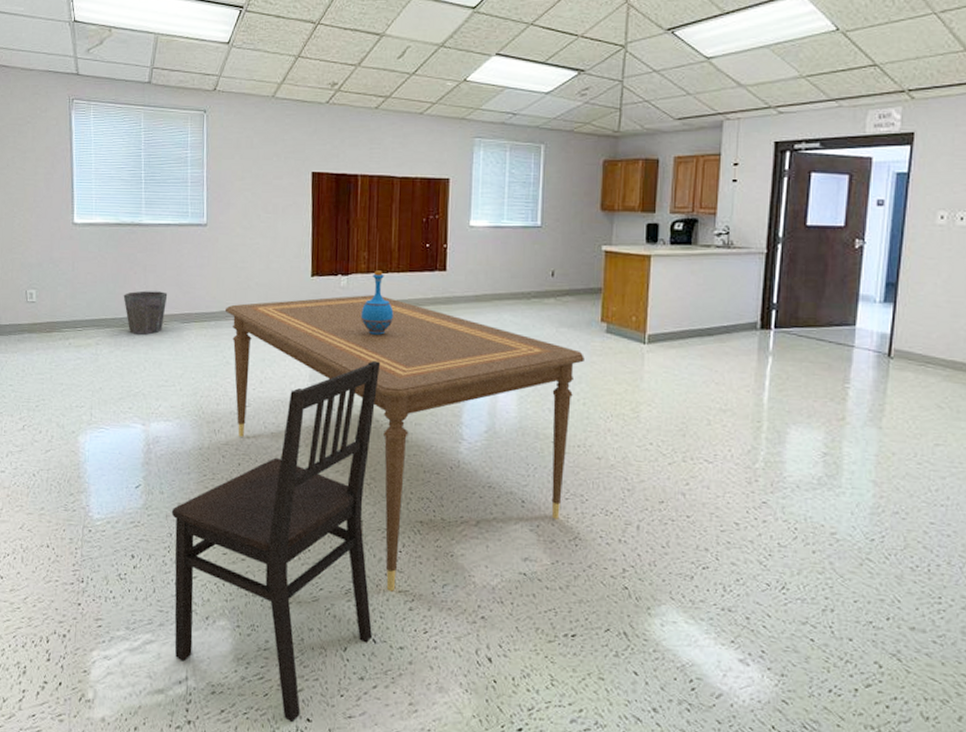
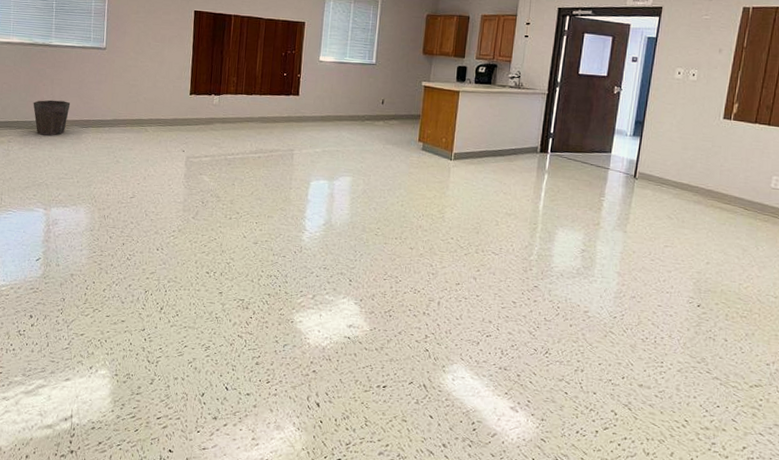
dining chair: present [171,360,381,723] -> none [62,164,243,453]
dining table: present [224,295,584,592] -> none [117,111,404,349]
bottle: present [360,270,394,335] -> none [228,92,255,144]

